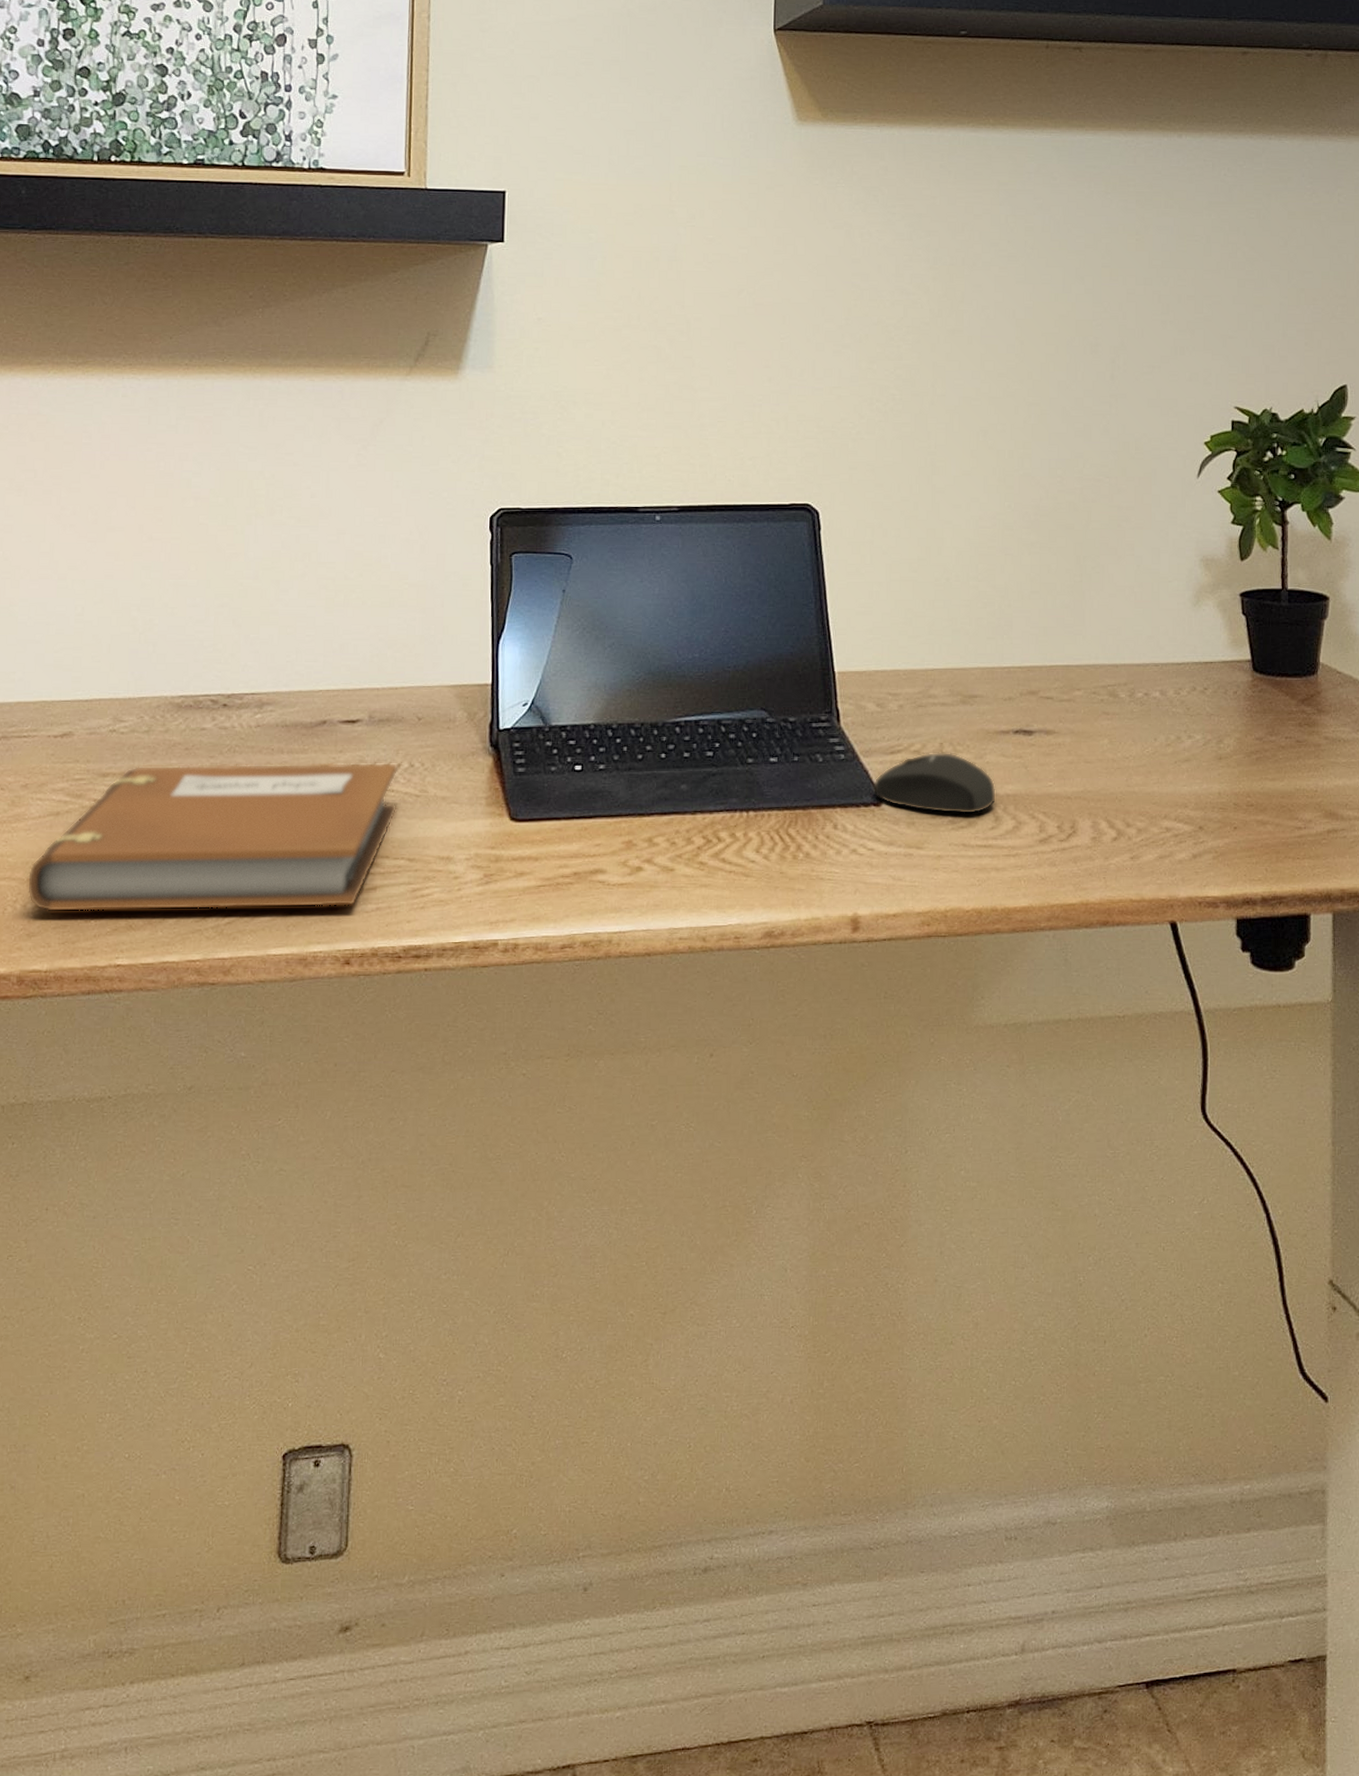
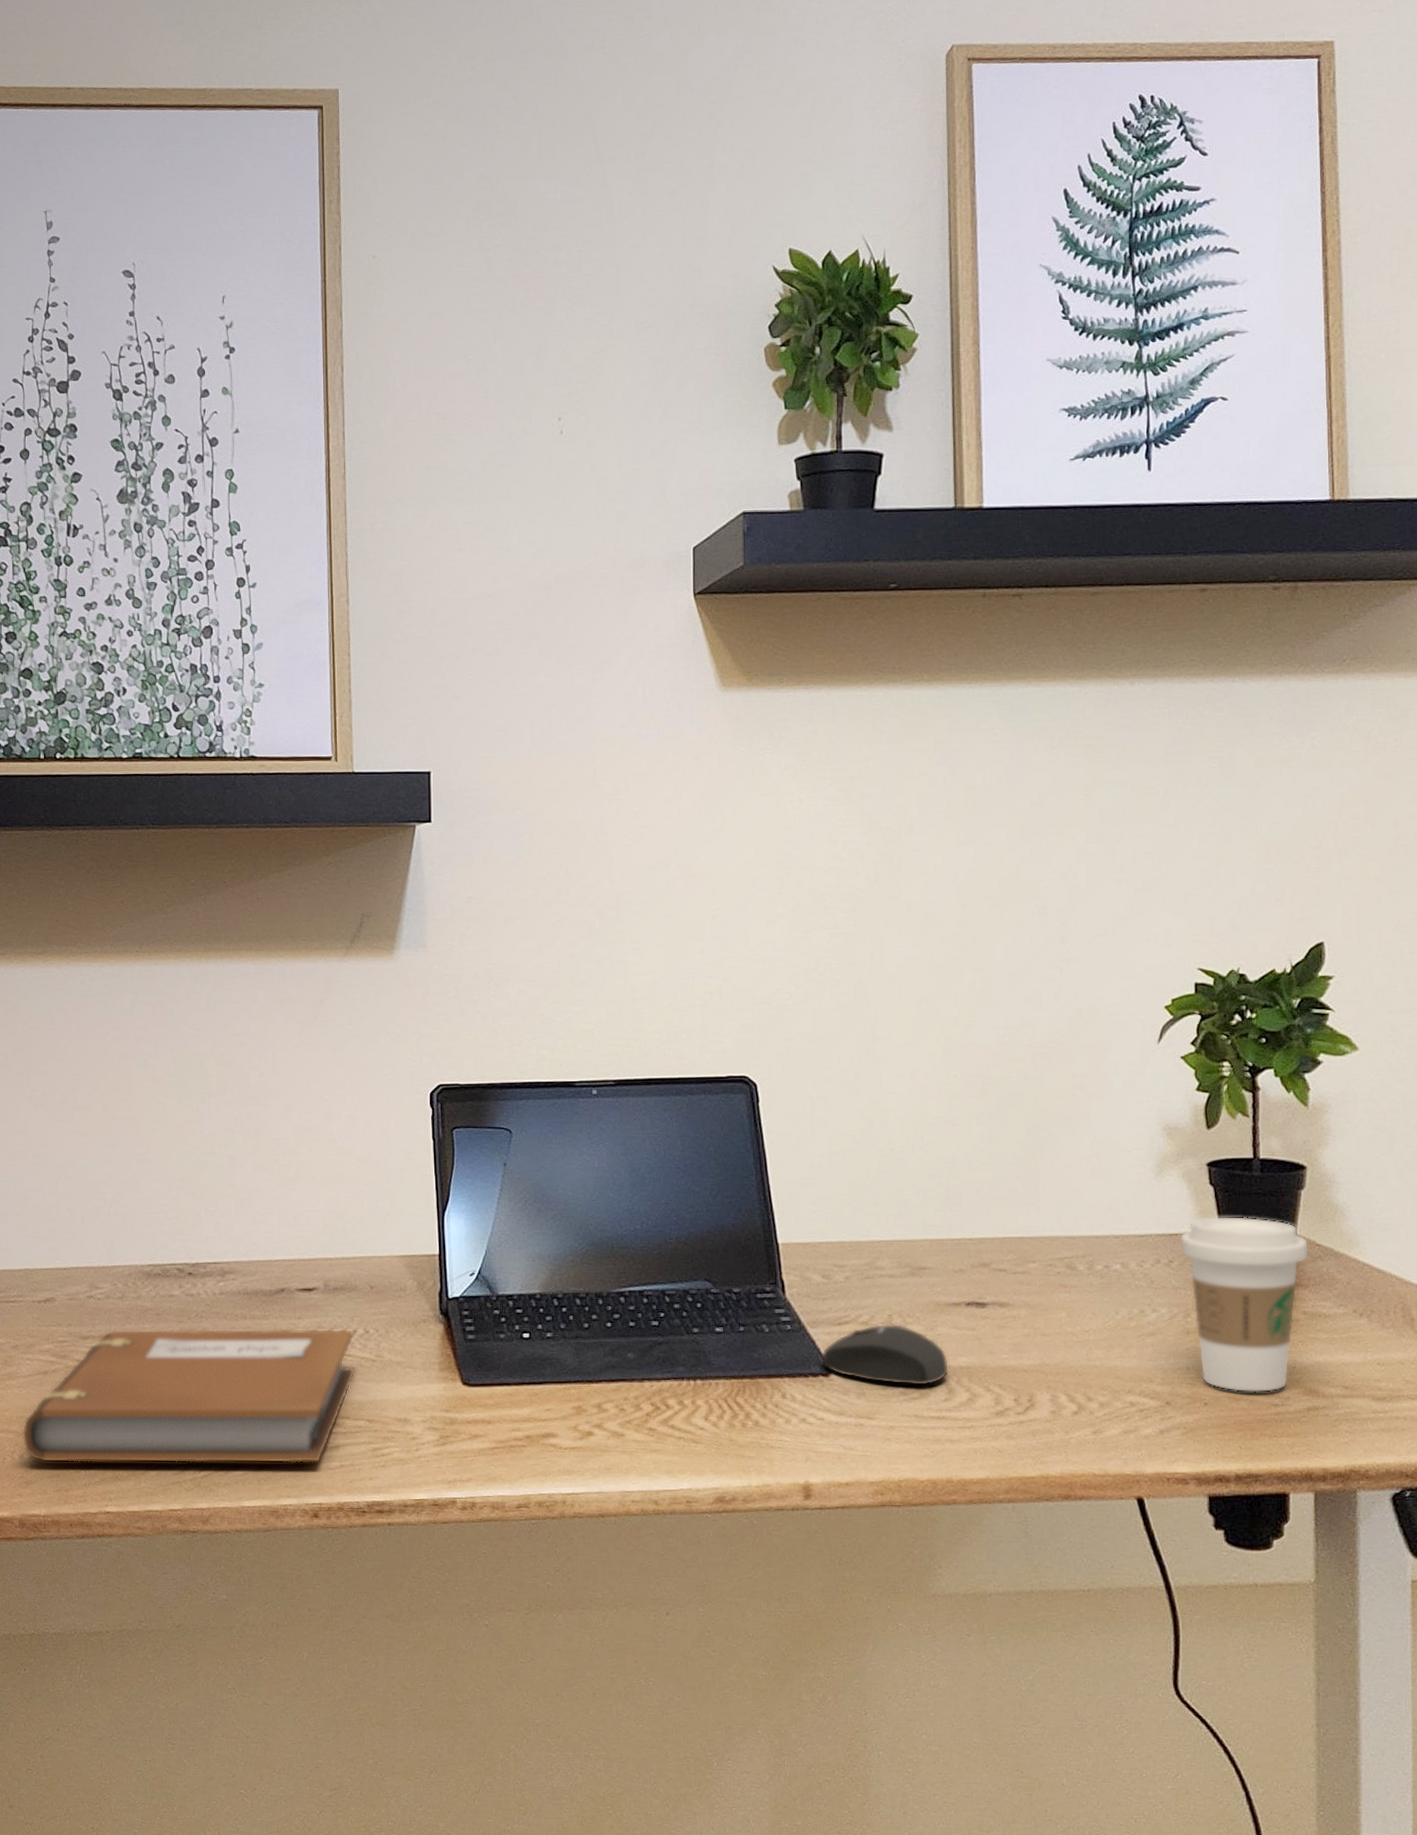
coffee cup: none [1213,644,1330,816] -> present [1179,1216,1308,1393]

